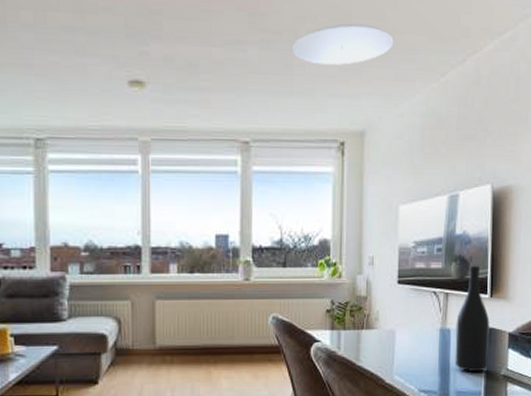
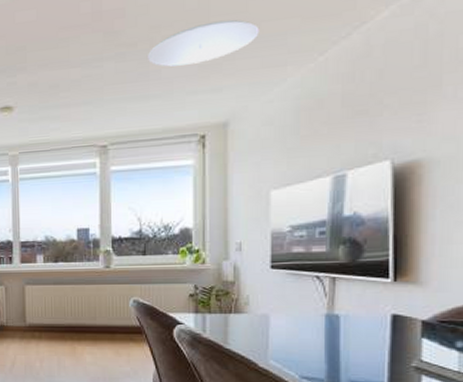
wine bottle: present [455,265,490,372] -> none [346,247,394,362]

